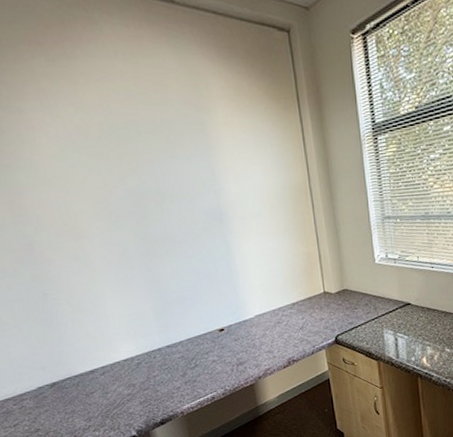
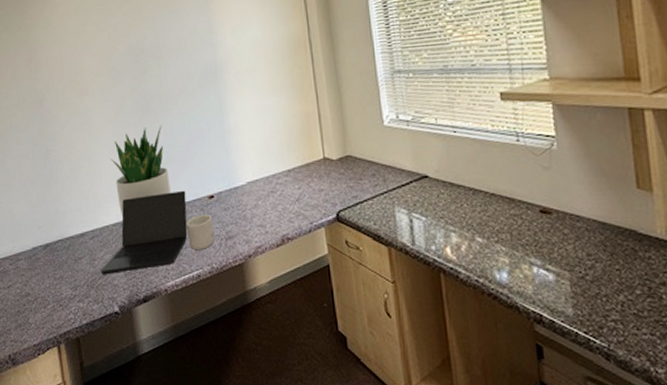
laptop: none [114,325,201,405] -> present [100,190,188,274]
planter: none [117,267,181,353] -> present [111,125,171,217]
mug: none [198,344,226,376] -> present [185,214,214,250]

